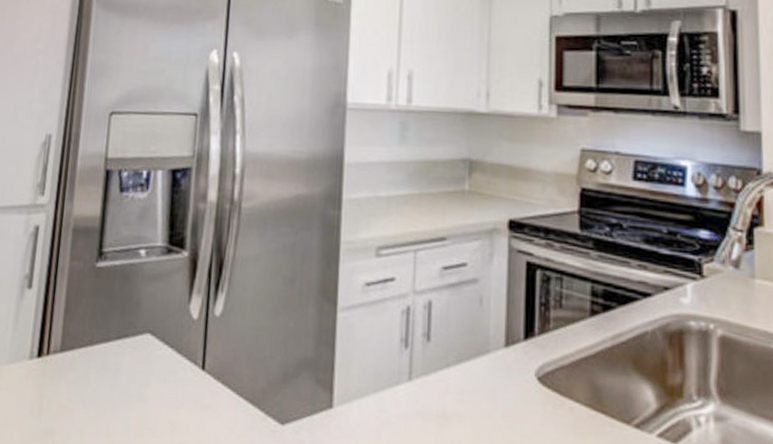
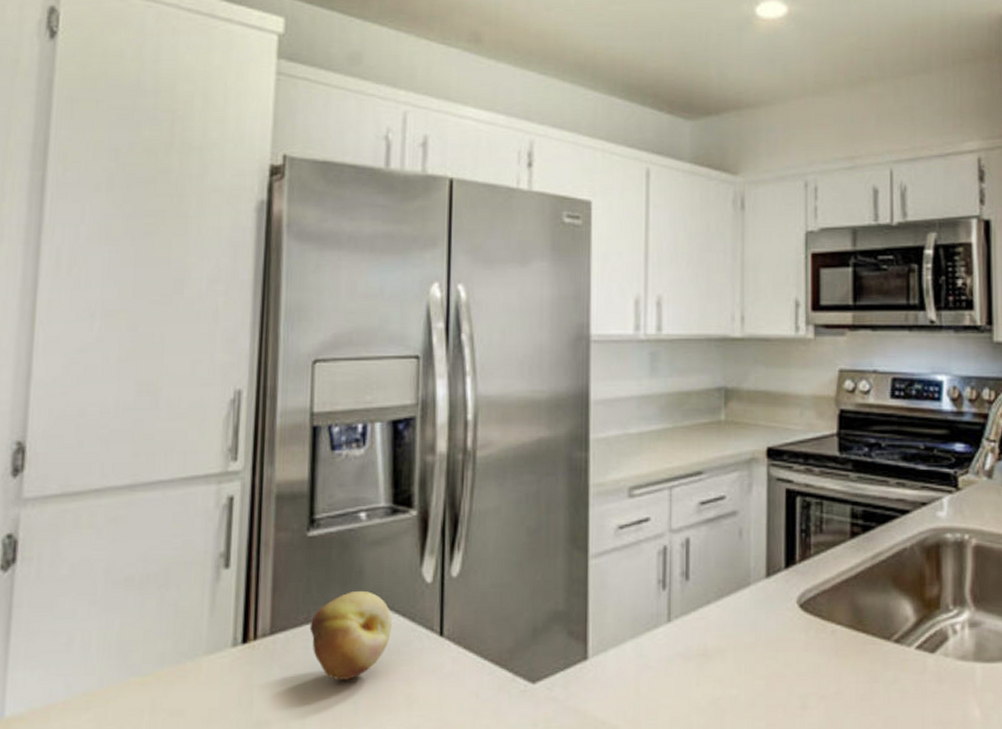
fruit: none [93,320,162,402] -> present [309,590,393,681]

